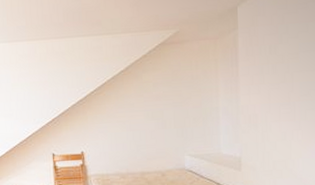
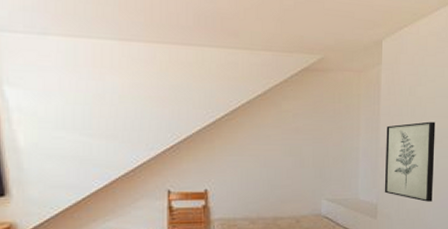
wall art: none [246,76,302,153] -> present [384,121,436,202]

